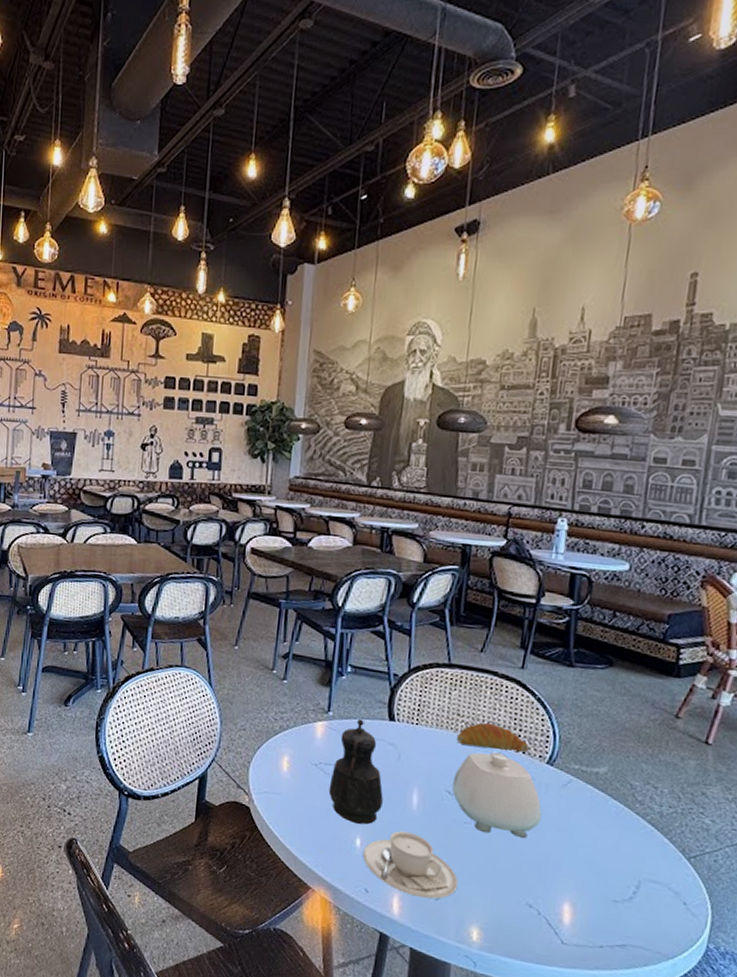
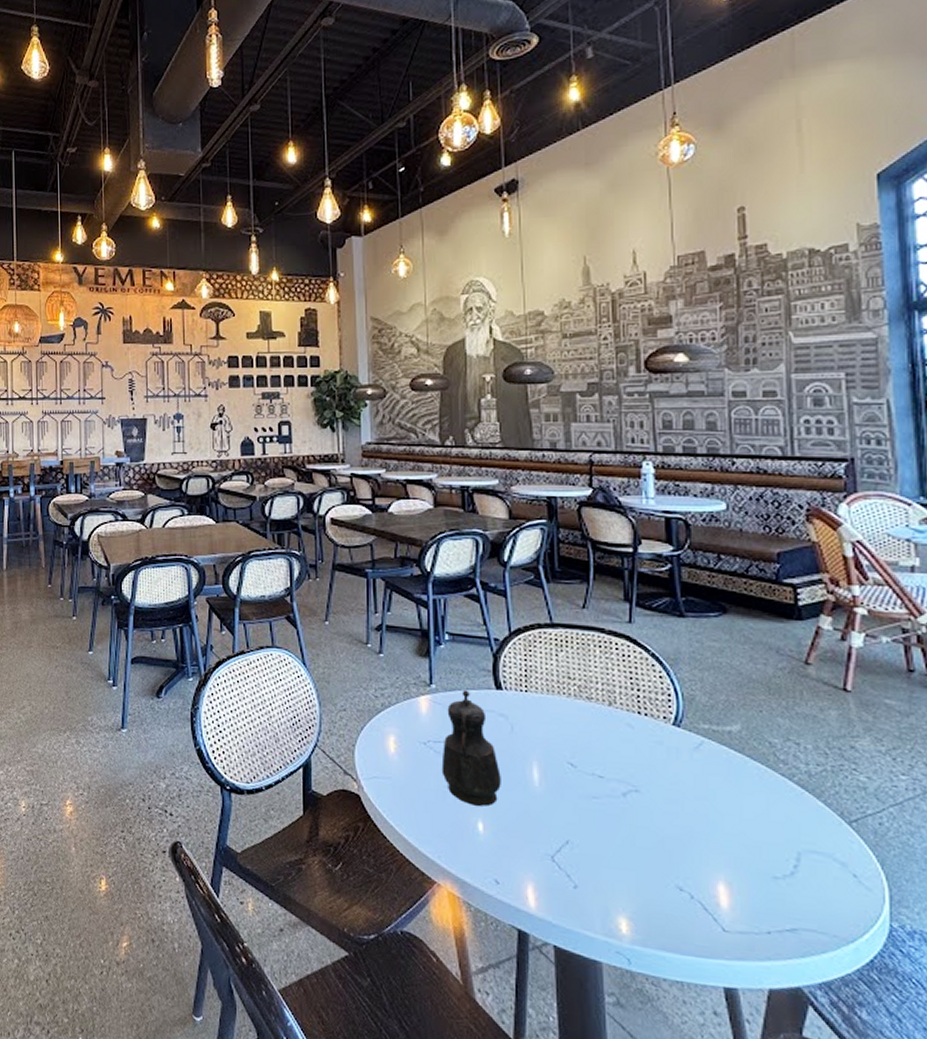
teacup: present [362,831,459,899] -> none [487,811,597,888]
sugar bowl: present [452,752,542,838] -> none [574,717,677,810]
croissant: present [456,722,530,753] -> none [570,684,652,714]

